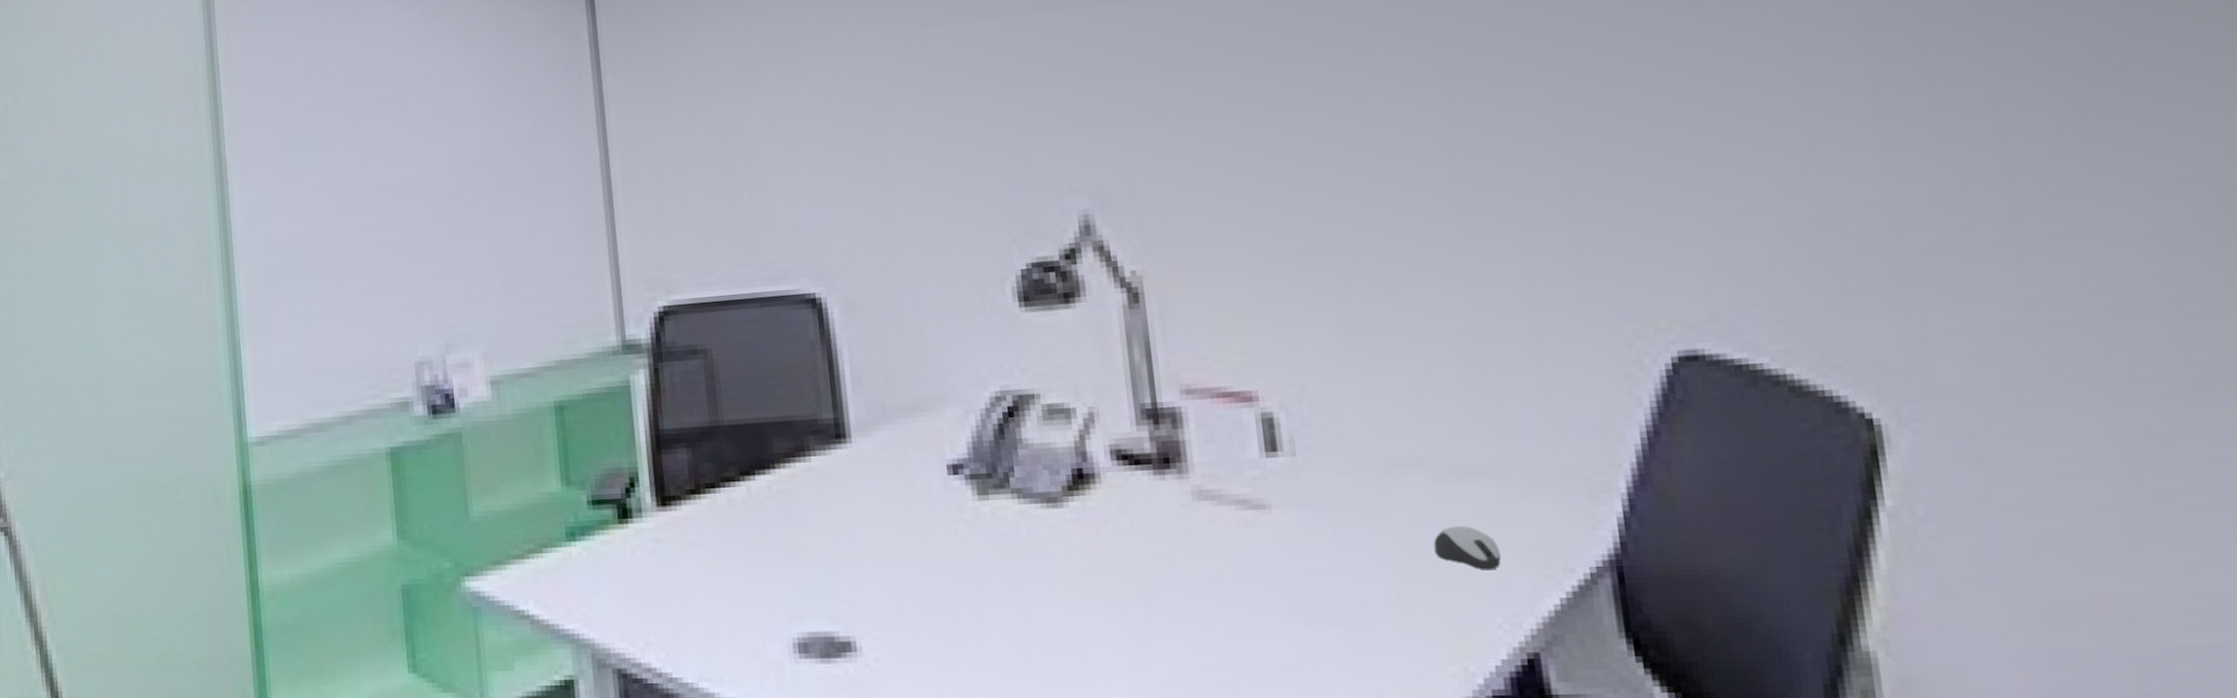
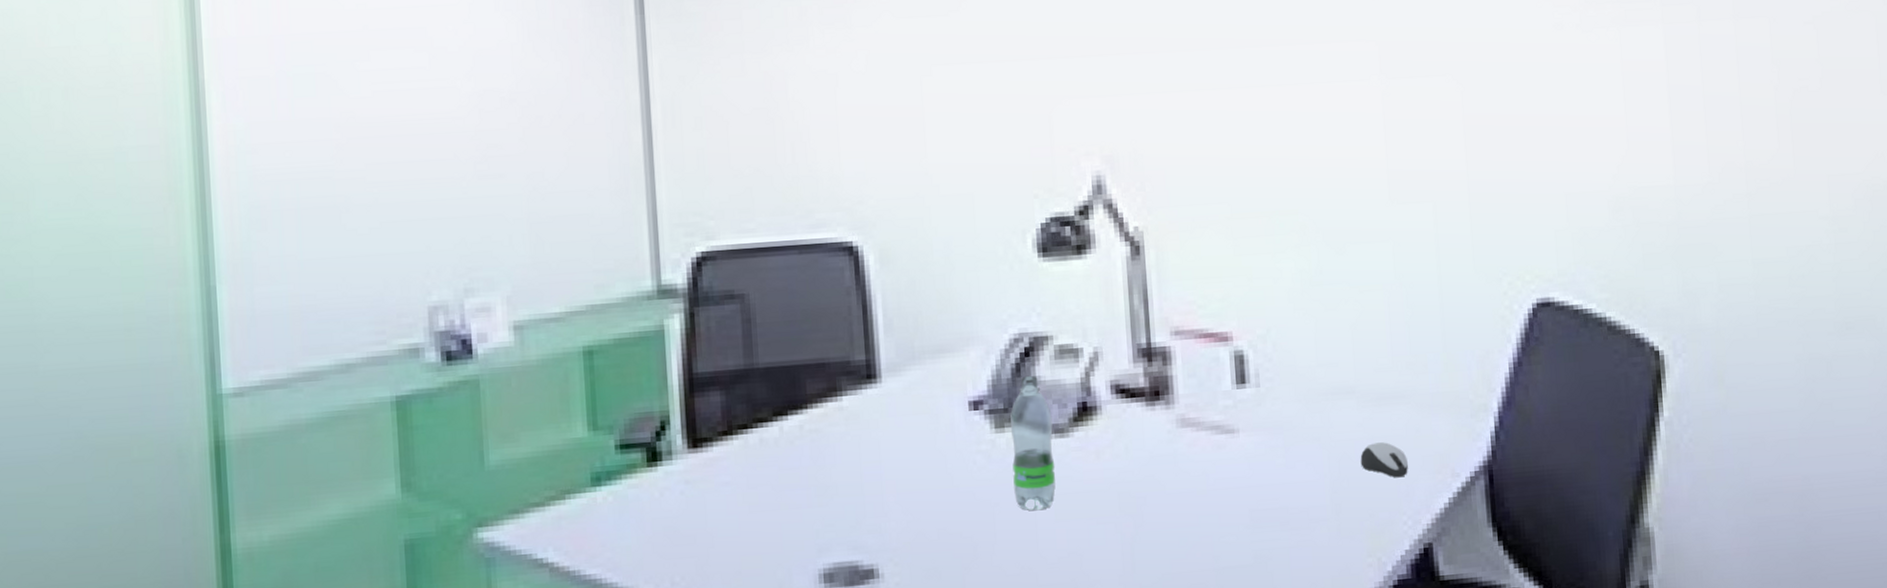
bottle: none [994,438,1050,588] -> present [1010,376,1056,511]

